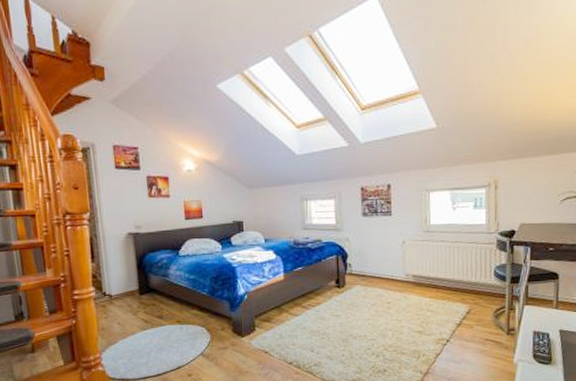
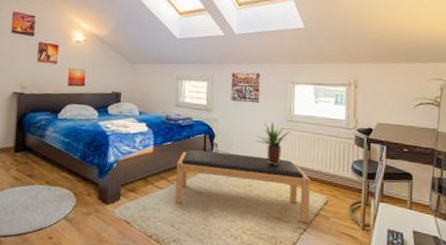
bench: none [310,272,452,334] -> present [175,150,311,223]
potted plant: none [391,234,427,279] -> present [255,121,290,165]

